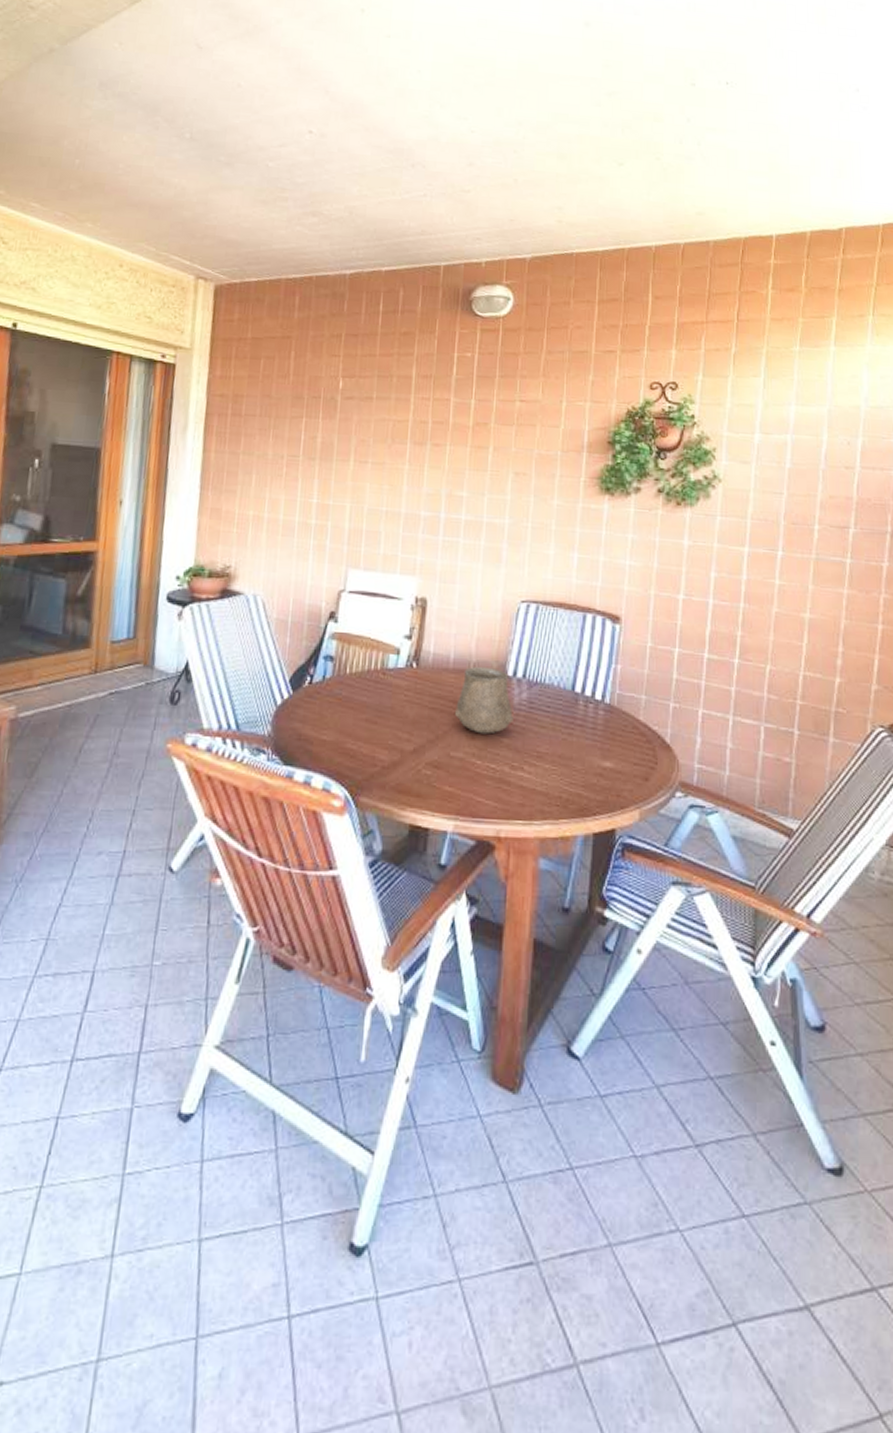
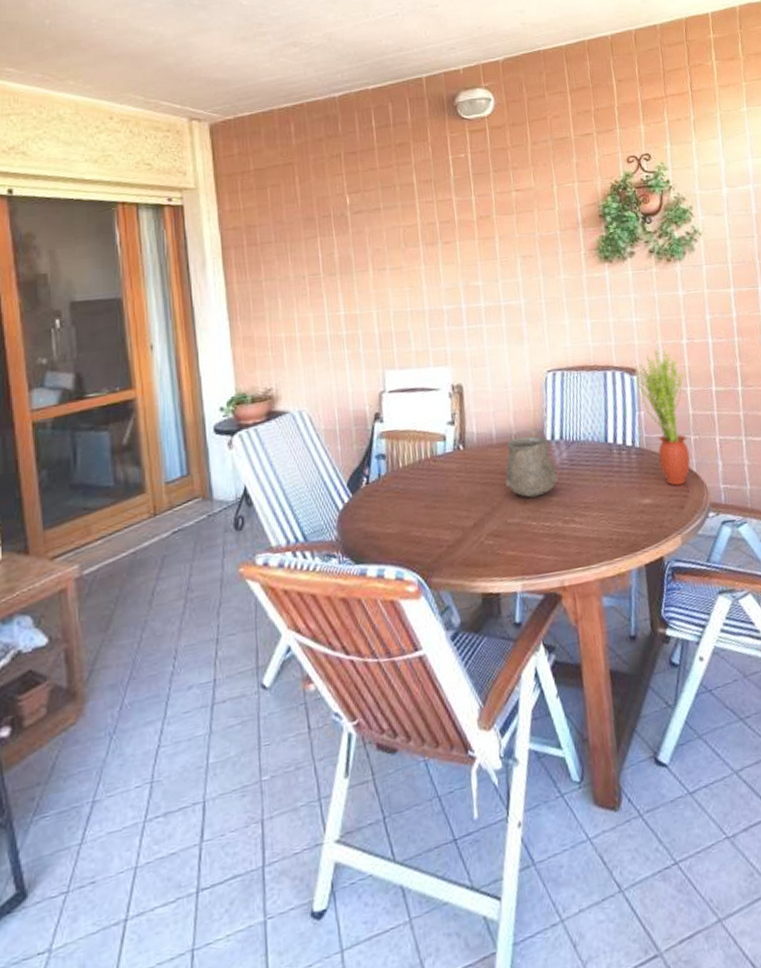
potted plant: none [618,600,675,755] -> present [635,348,691,486]

